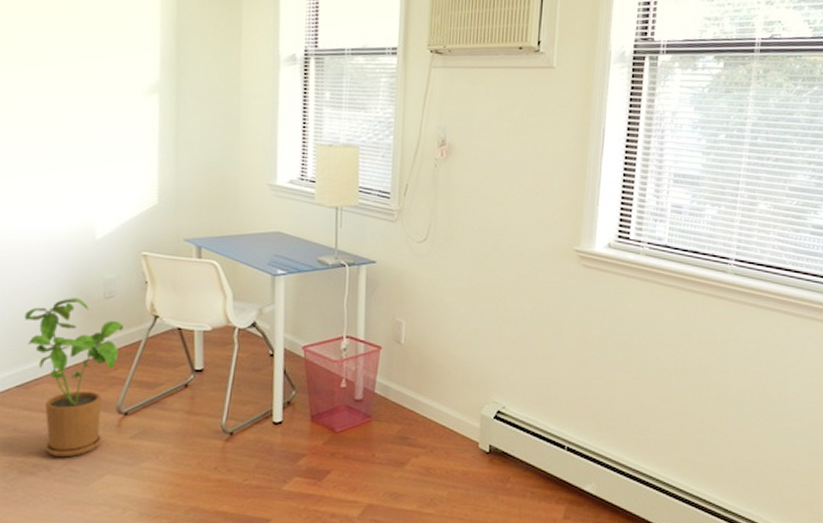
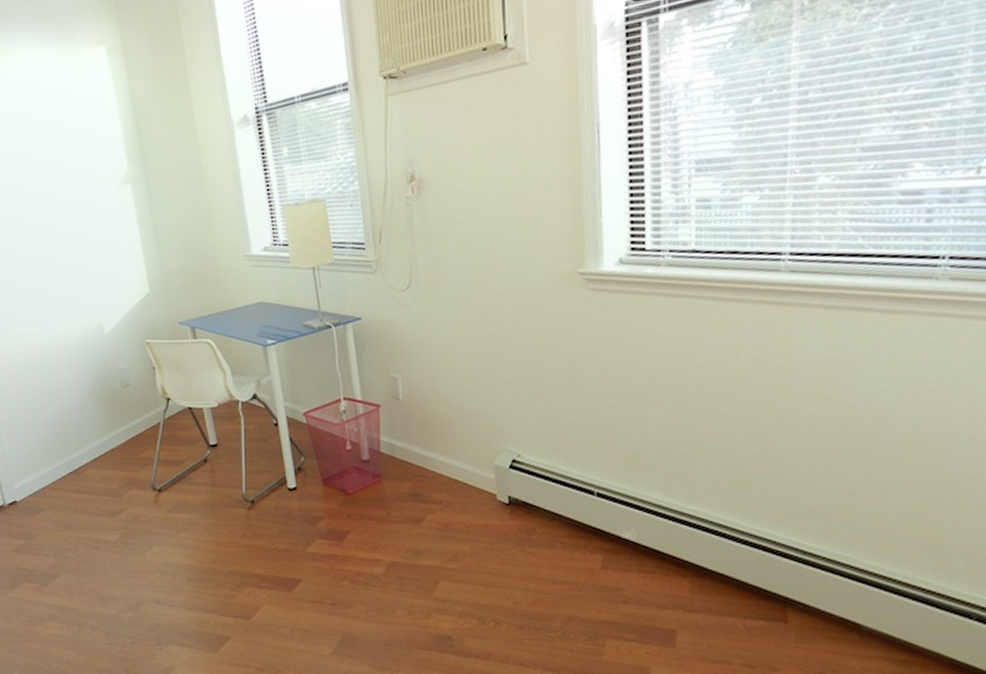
house plant: present [24,298,123,458] -> none [62,390,145,533]

